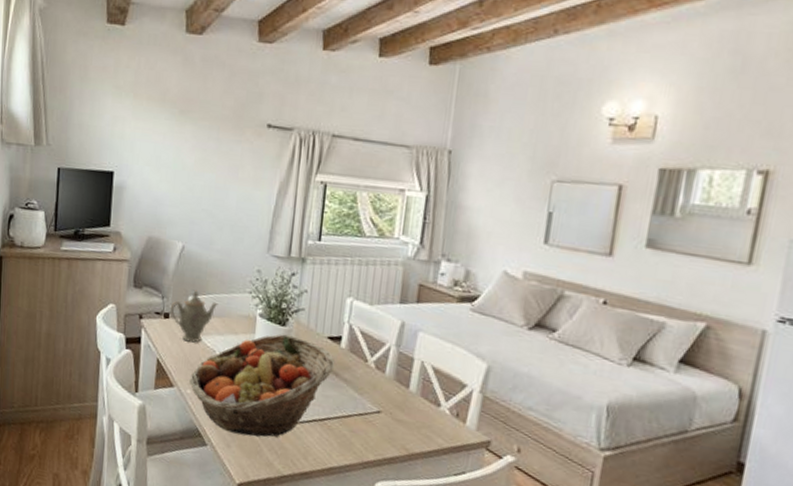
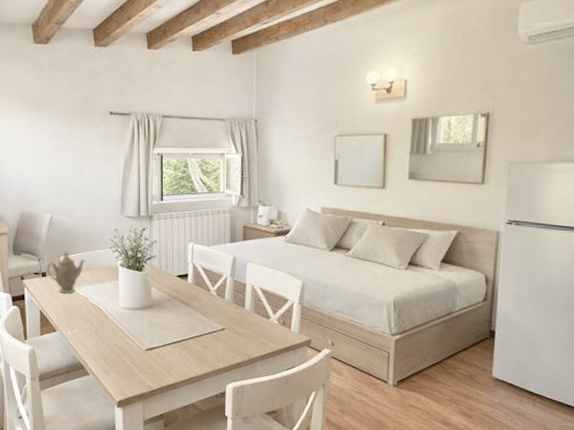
fruit basket: present [189,334,334,437] -> none [69,278,184,362]

